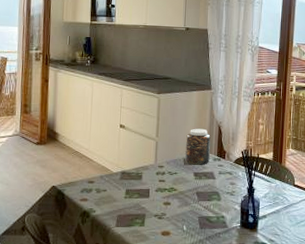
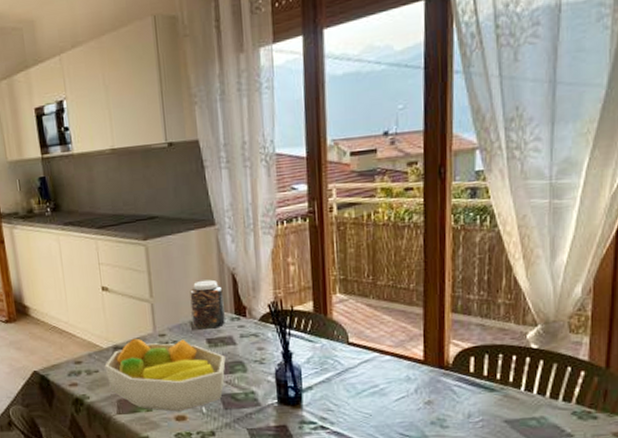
fruit bowl: none [112,167,206,228] -> present [104,338,226,412]

